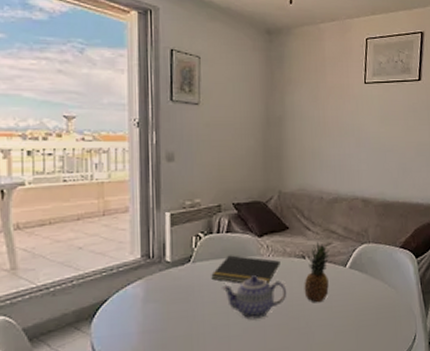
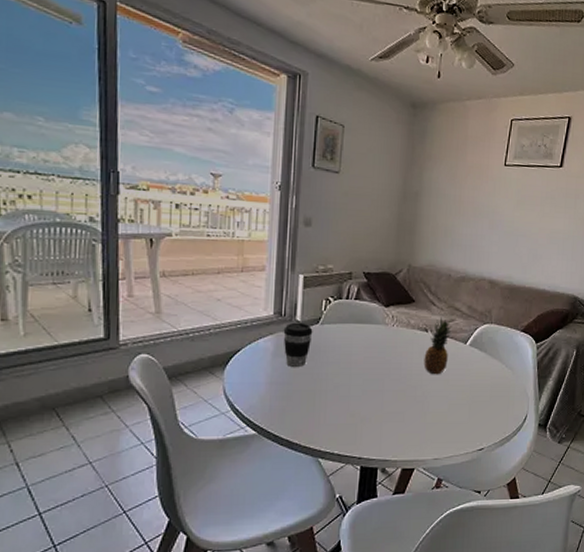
coffee cup: none [152,263,185,313] -> present [283,322,313,368]
notepad: present [211,255,280,285] -> none [337,321,404,353]
teapot: present [221,275,287,319] -> none [345,343,408,383]

